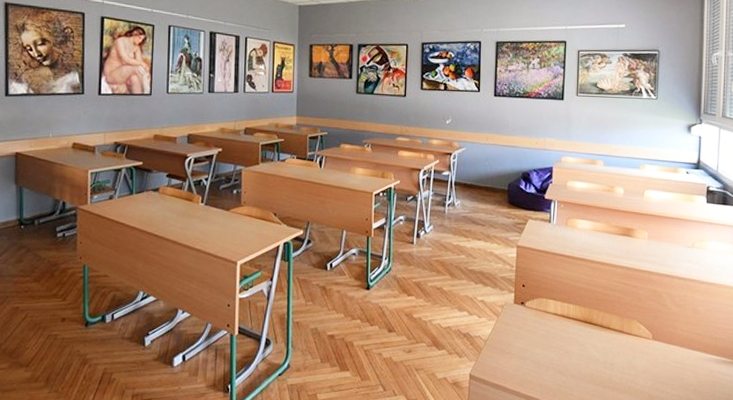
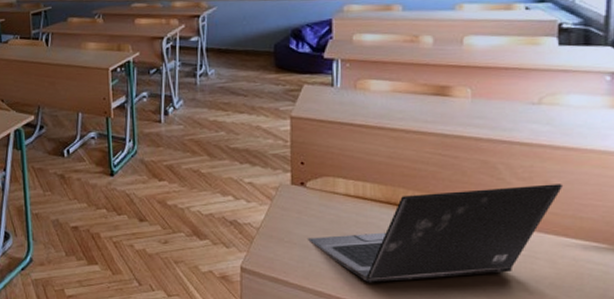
laptop: none [524,311,706,389] -> present [308,184,564,283]

